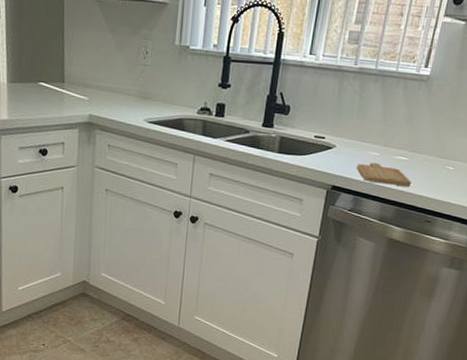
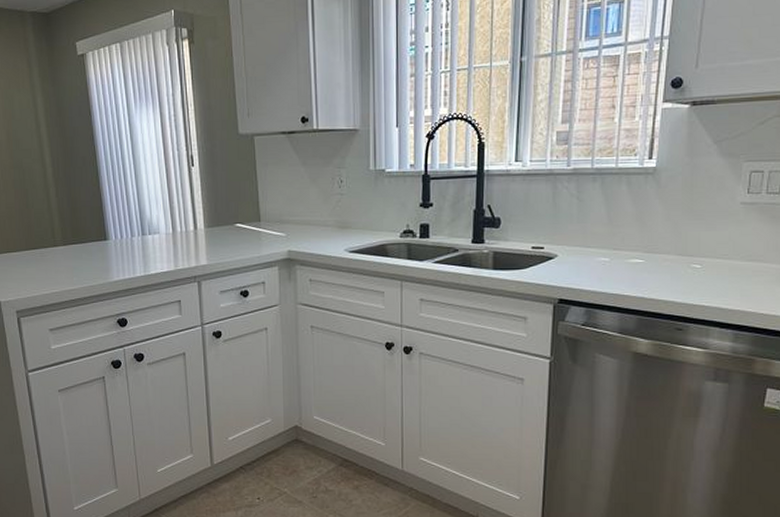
chopping board: present [357,162,411,186] -> none [585,269,652,292]

